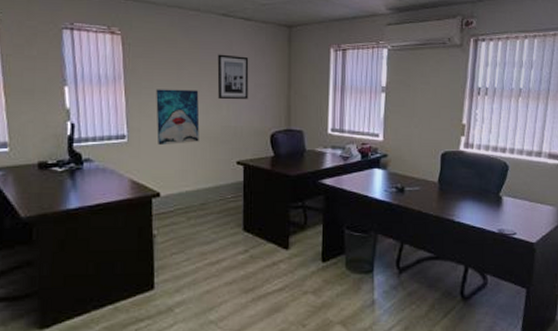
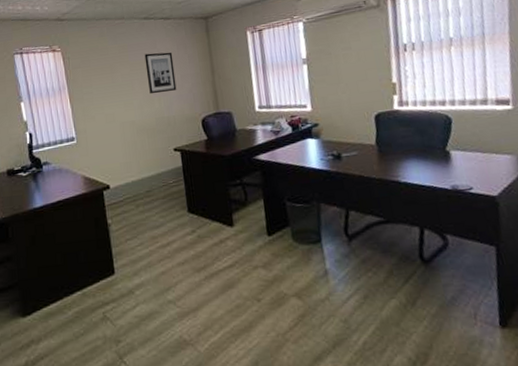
wall art: present [156,89,200,146] -> none [95,88,138,143]

